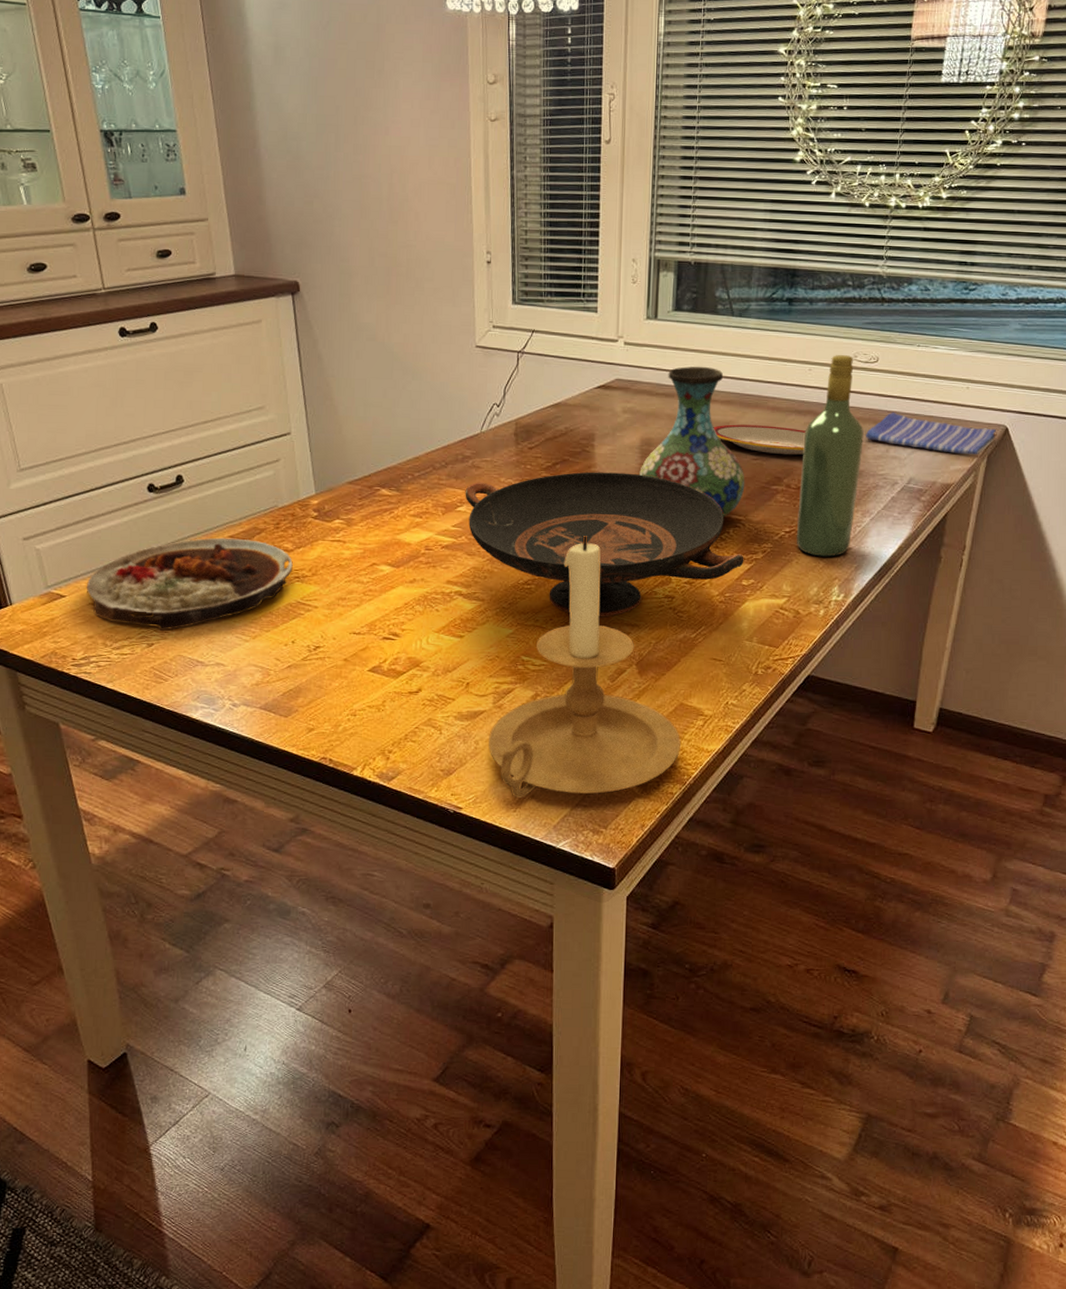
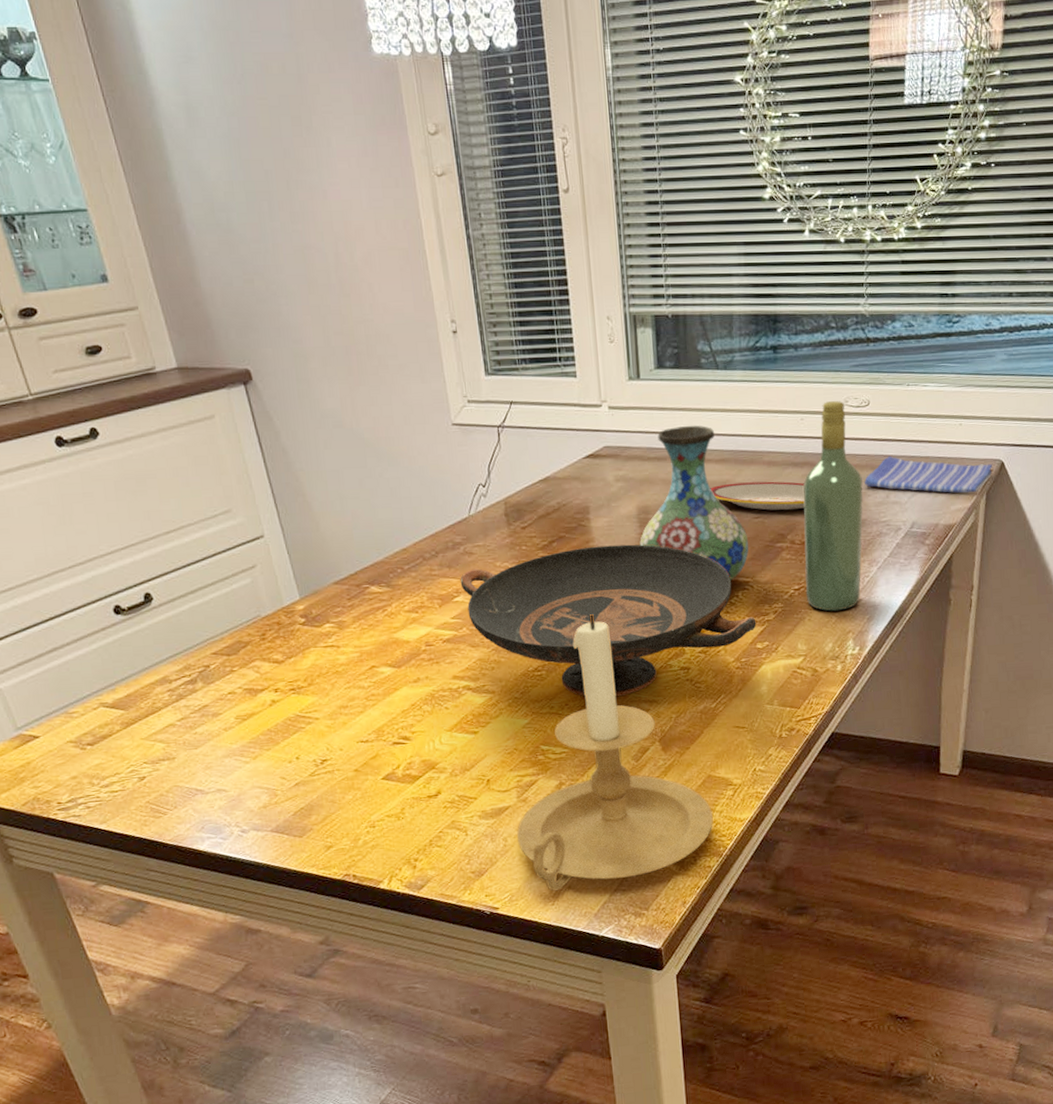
plate: present [86,537,293,631] -> none [61,654,287,762]

